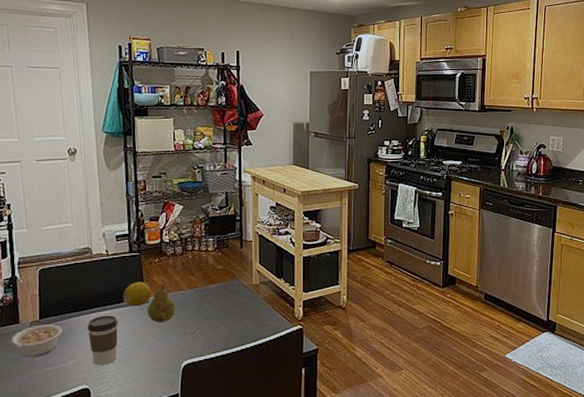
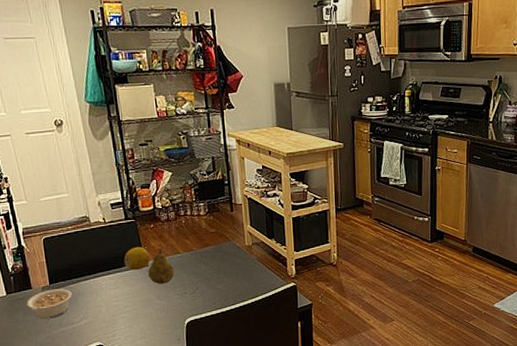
coffee cup: present [87,315,118,365] -> none [94,278,124,324]

